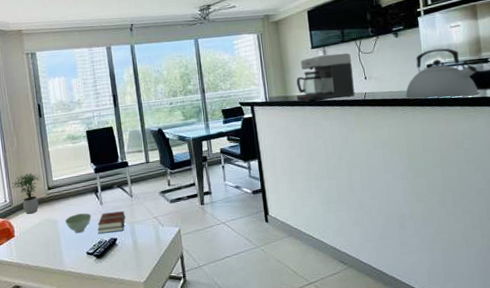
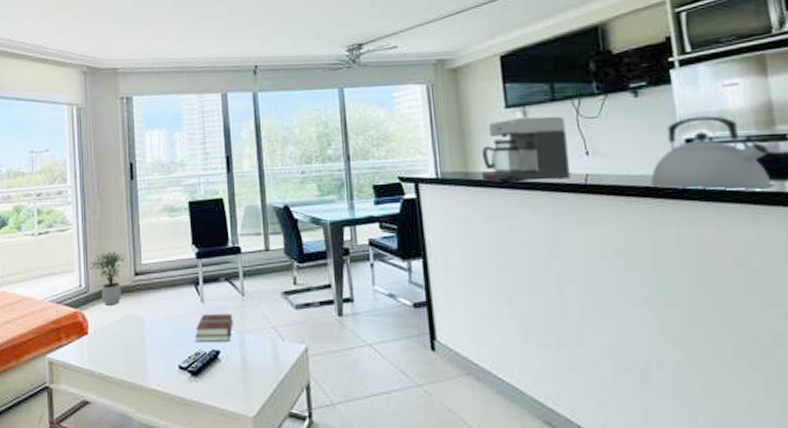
bowl: present [64,213,92,233] -> none [153,312,188,338]

